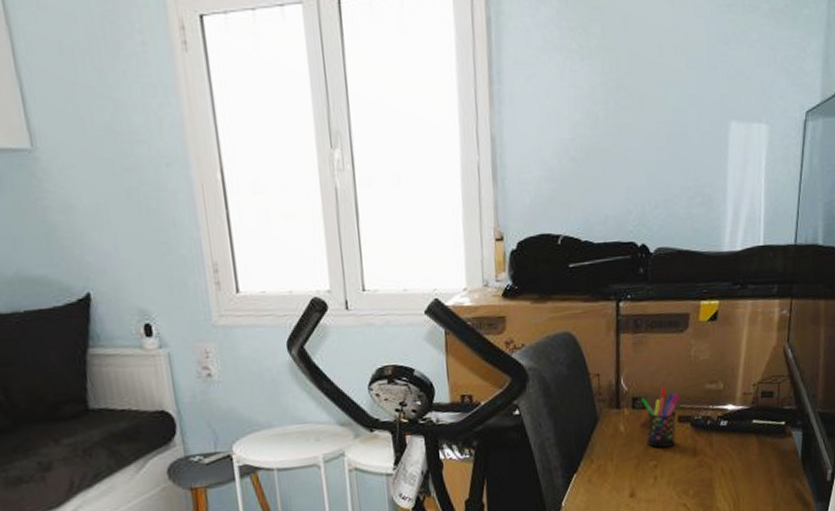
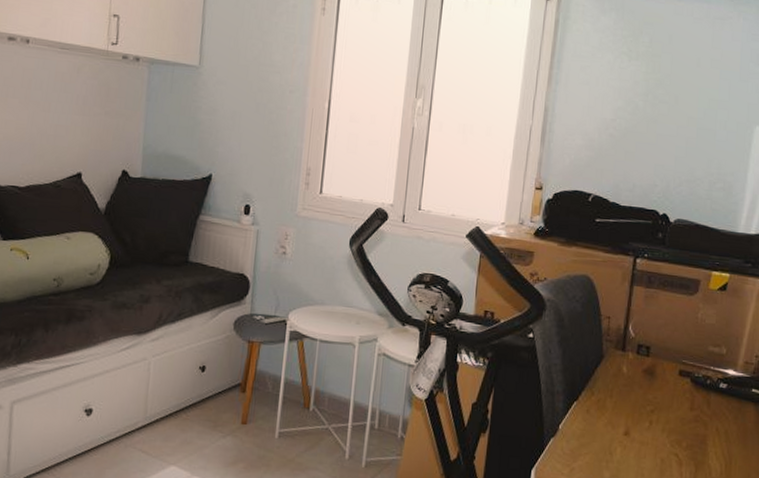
pen holder: present [640,387,680,448] -> none [645,340,683,397]

